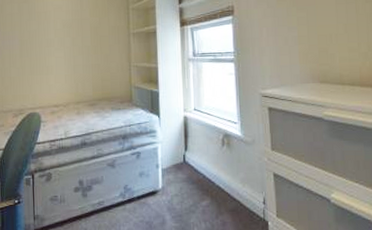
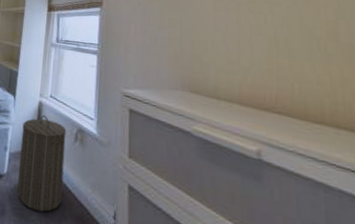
laundry hamper: none [171,128,216,214] -> present [16,115,67,212]

